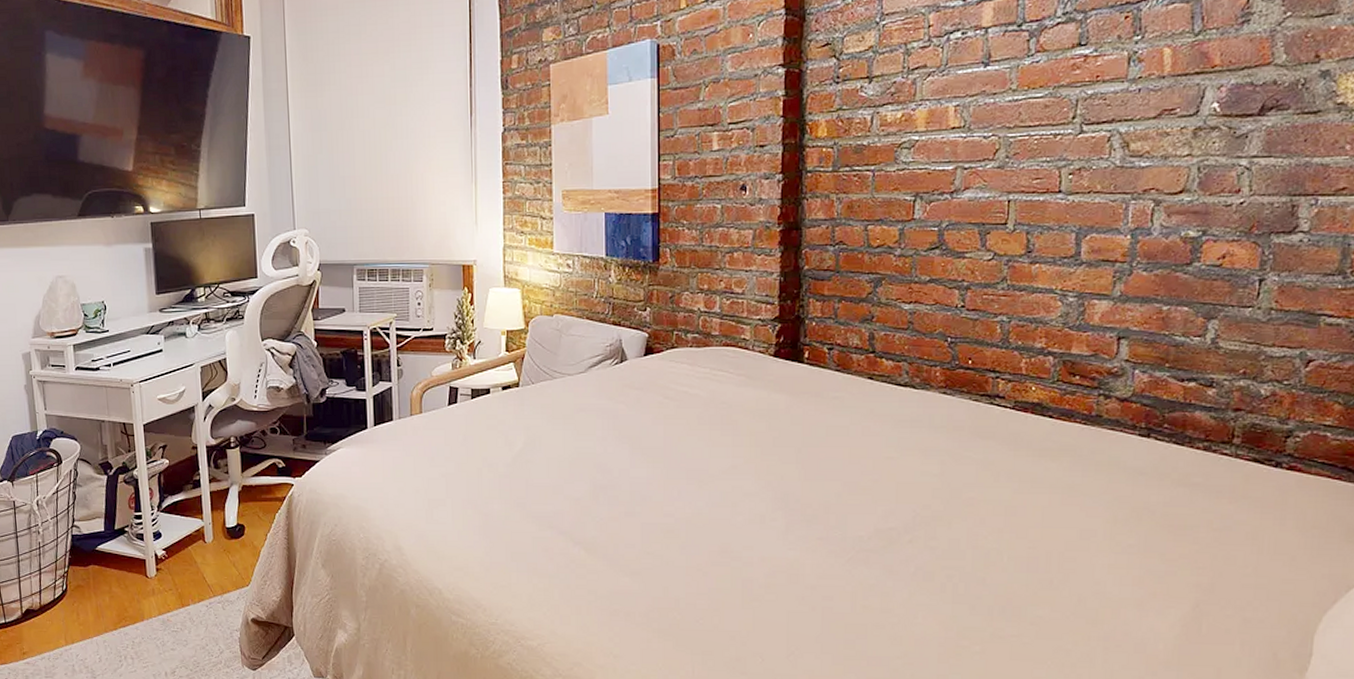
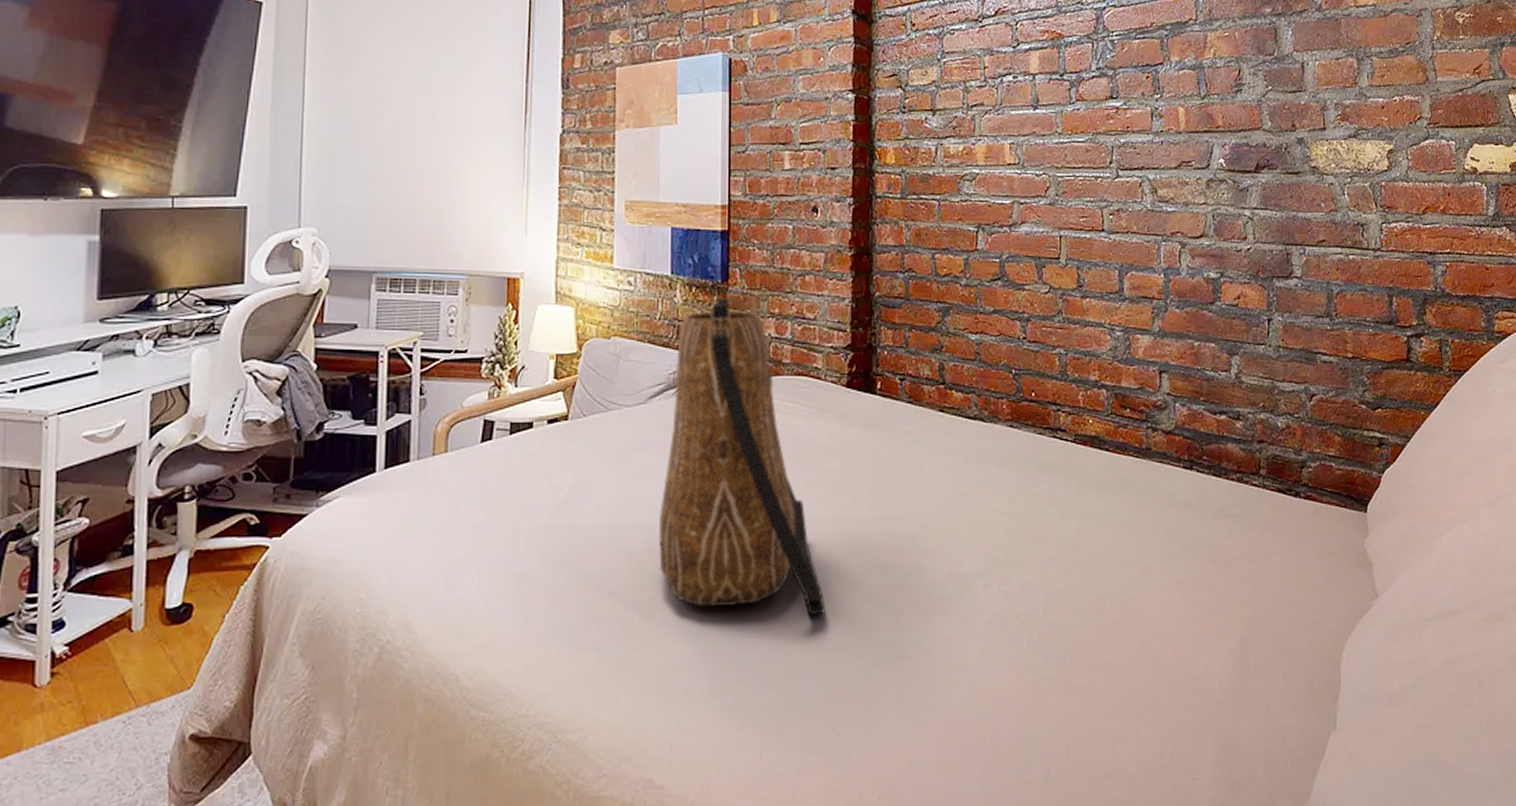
tote bag: none [598,276,752,559] -> present [659,297,825,616]

